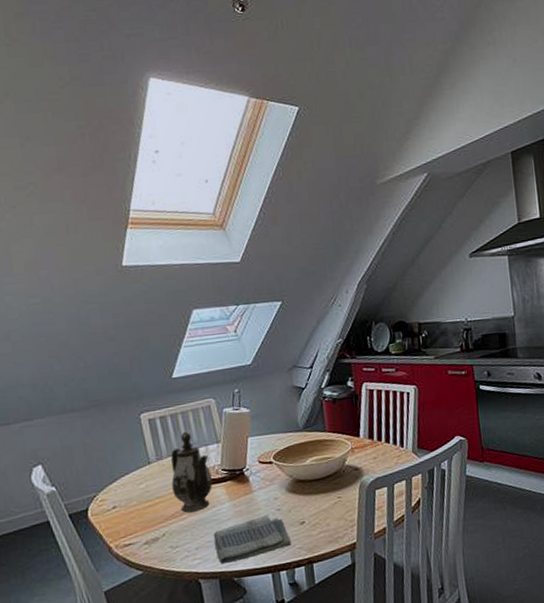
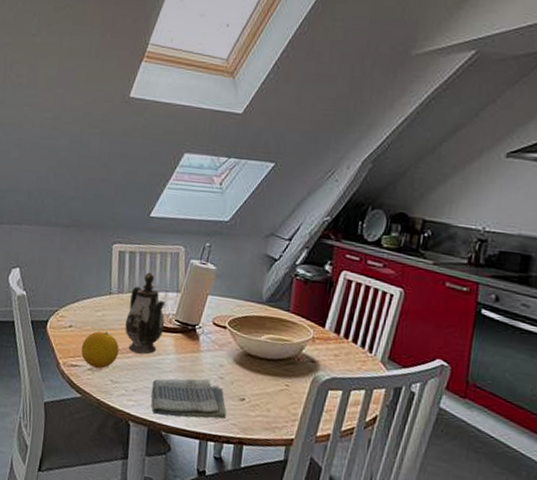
fruit: none [131,501,172,540] -> present [81,331,119,369]

